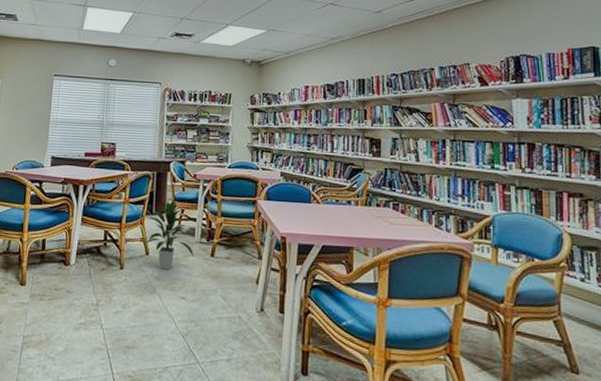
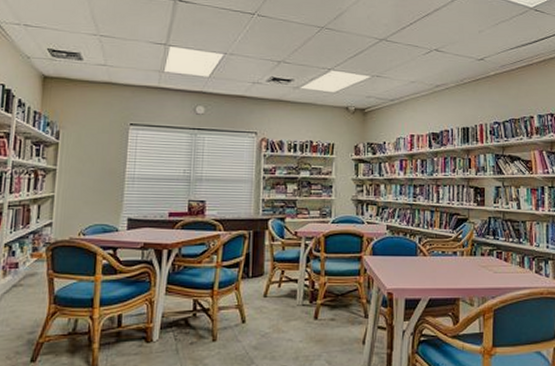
indoor plant: present [144,198,195,270] -> none [240,259,296,338]

